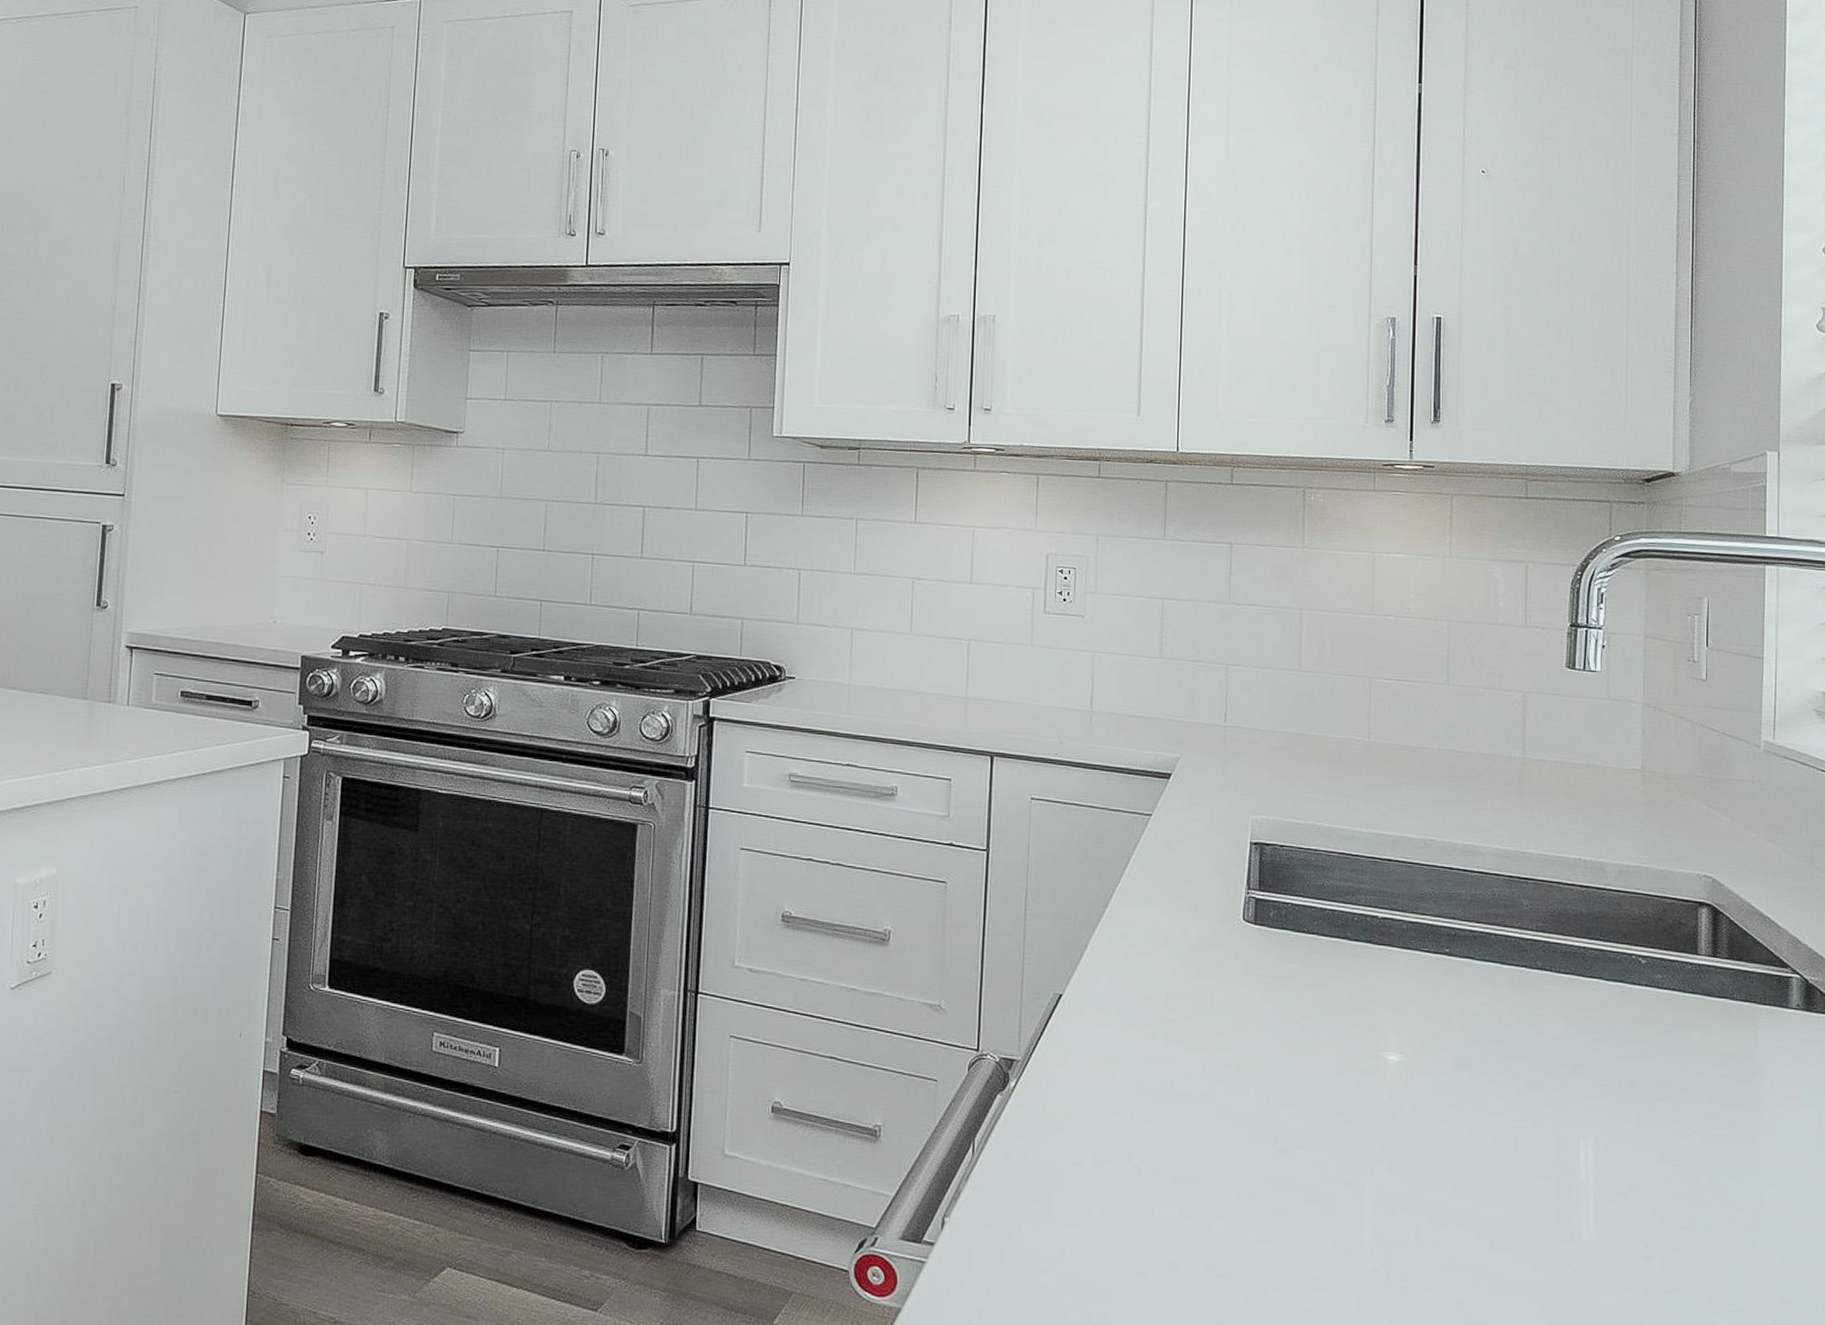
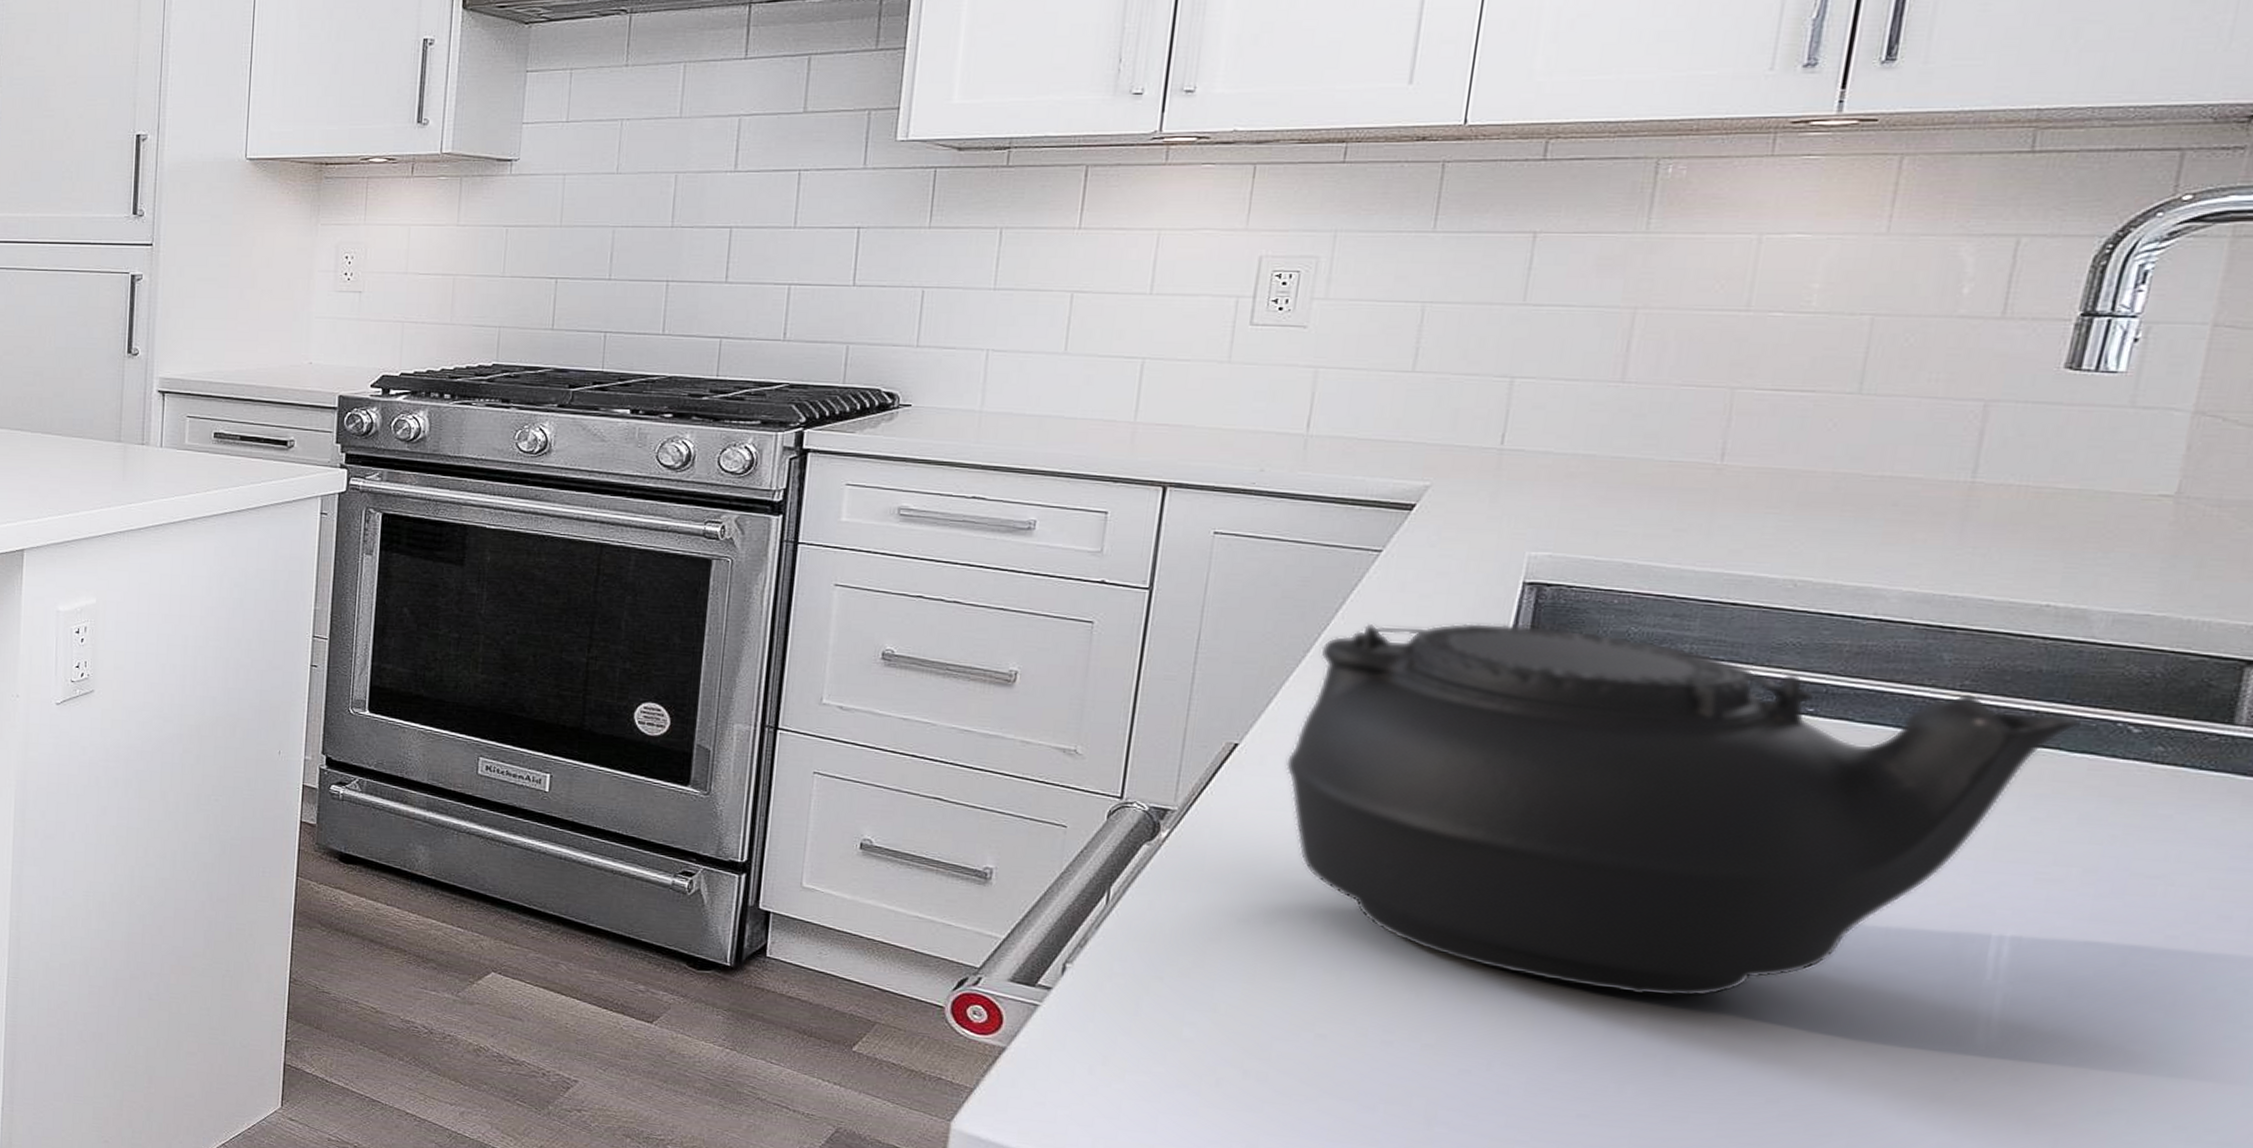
teapot: none [1098,878,1612,1214] -> present [1285,622,2082,997]

